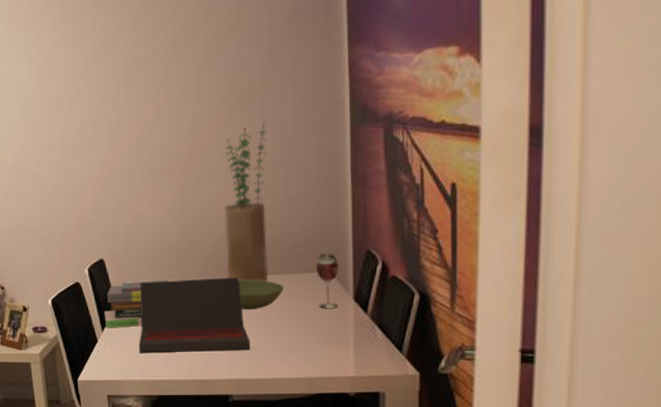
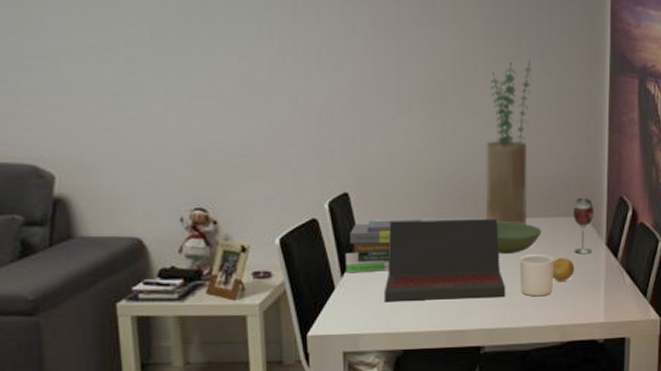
mug: none [262,310,299,350] -> present [519,254,555,297]
fruit: none [297,312,320,337] -> present [552,257,575,282]

